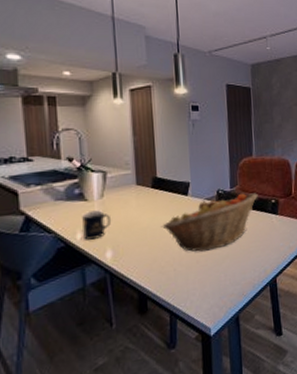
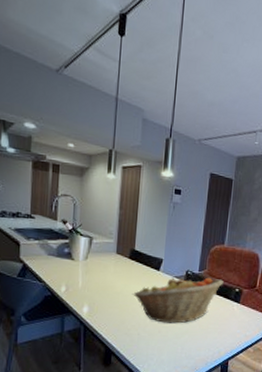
mug: present [81,210,112,240] -> none [66,269,92,294]

